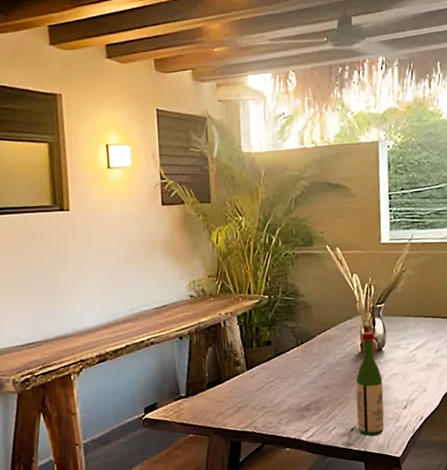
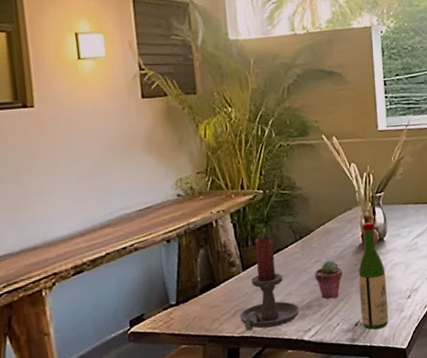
candle holder: none [242,340,299,427] -> present [239,238,300,331]
potted succulent: none [313,366,341,403] -> present [314,260,343,300]

